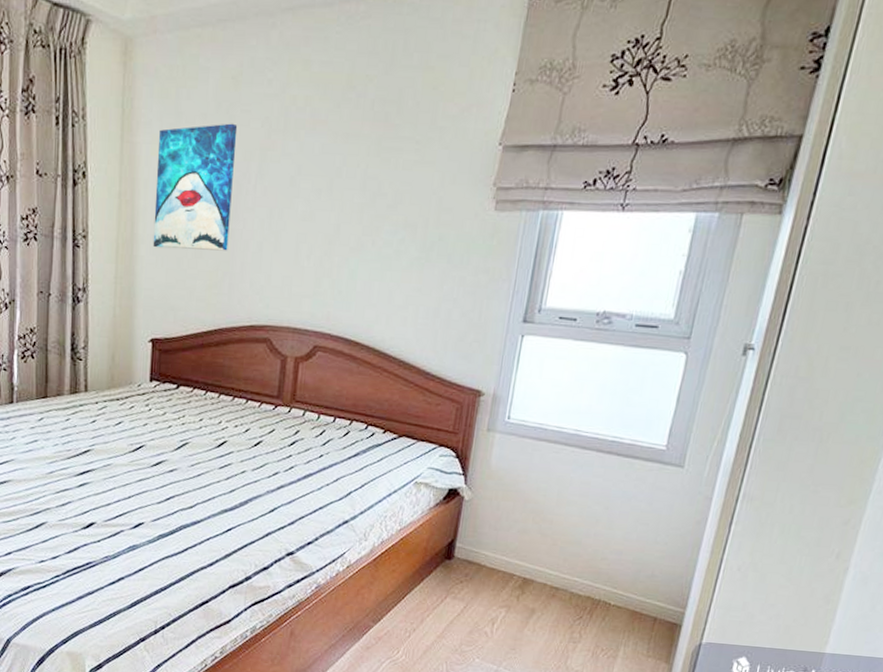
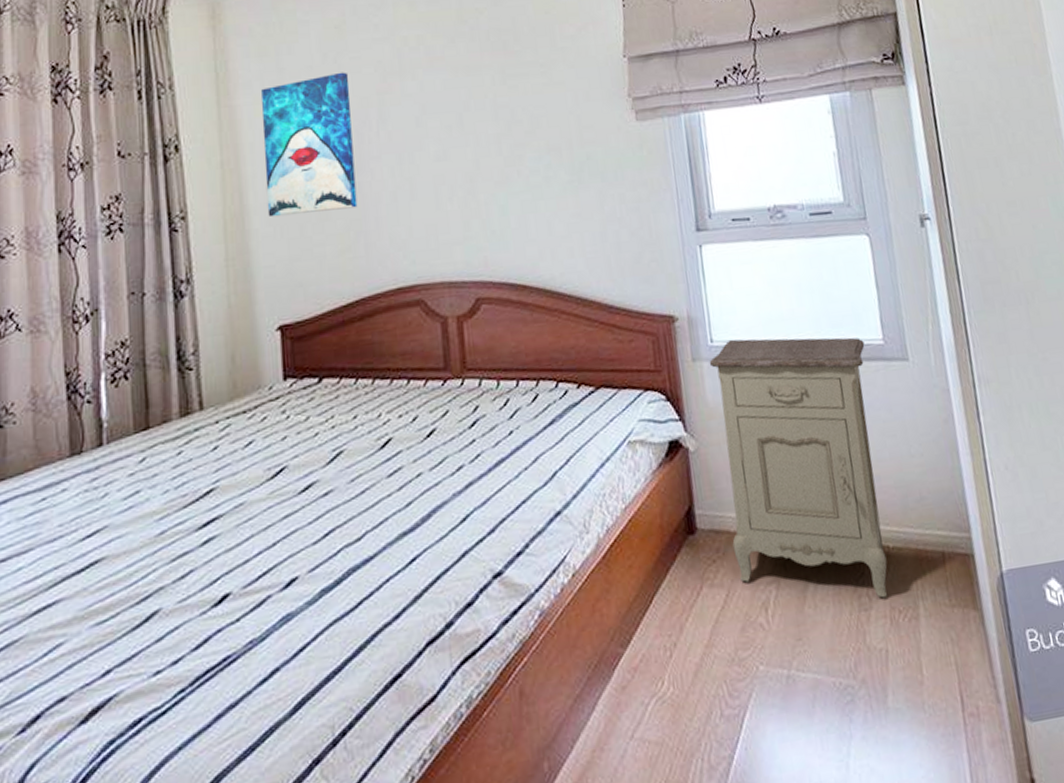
nightstand: none [479,419,648,638] -> present [709,337,888,599]

